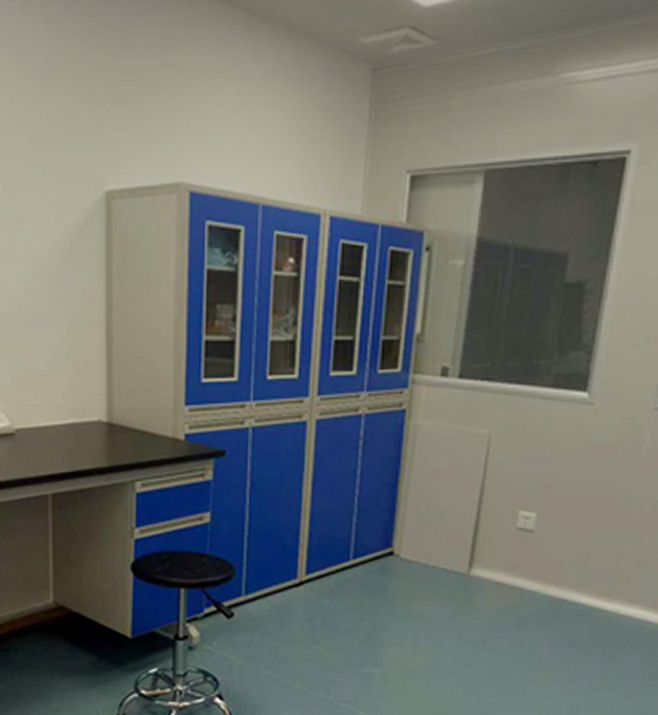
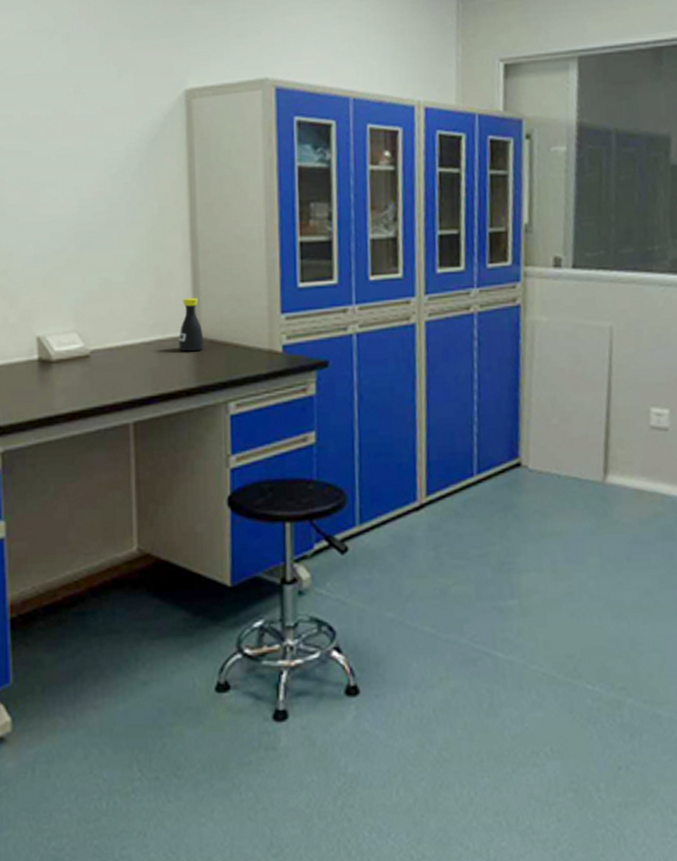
bottle: none [93,387,116,435] -> present [179,298,204,352]

